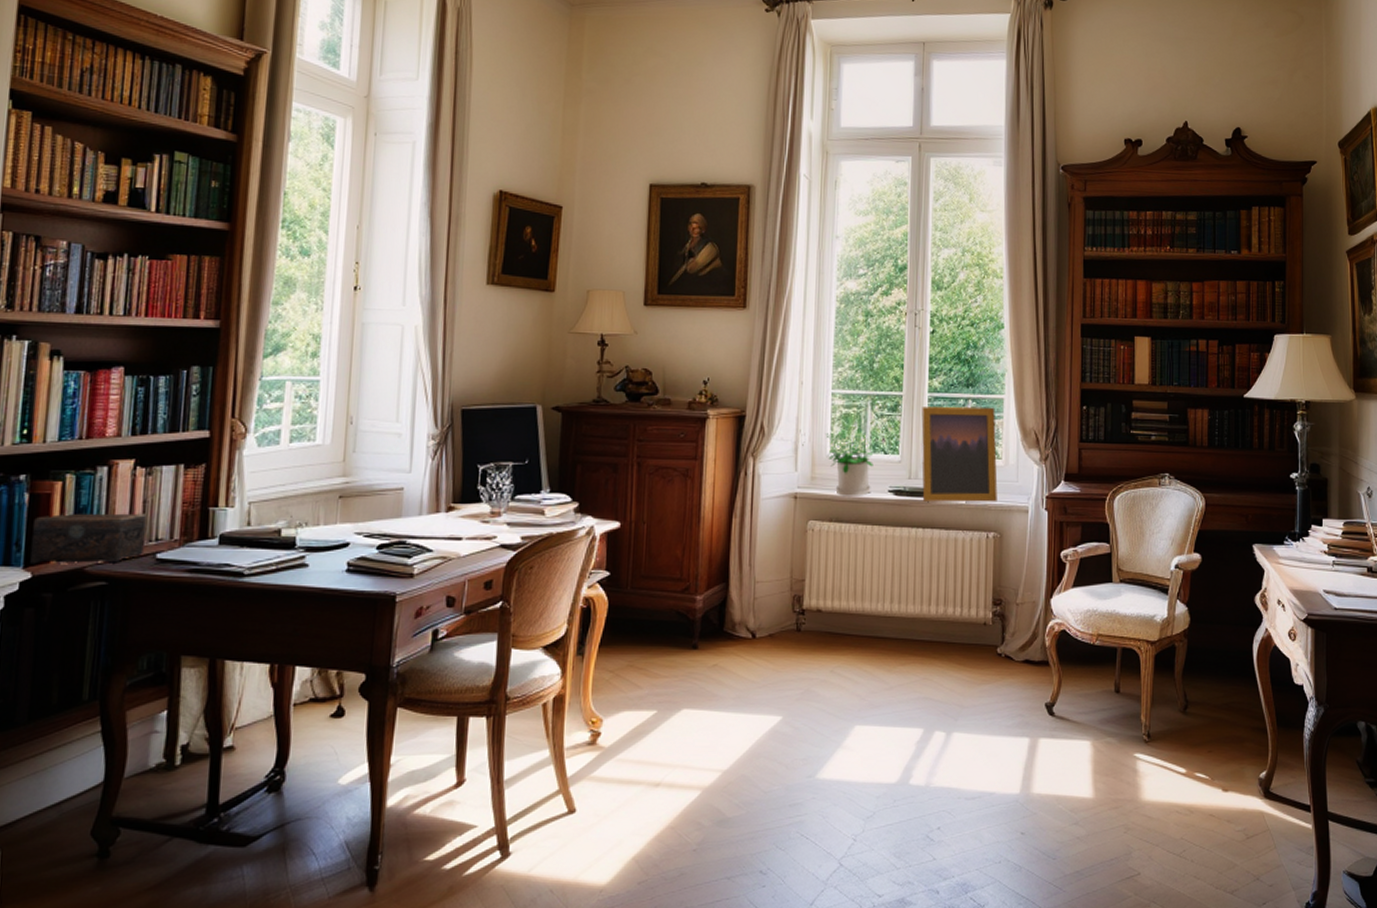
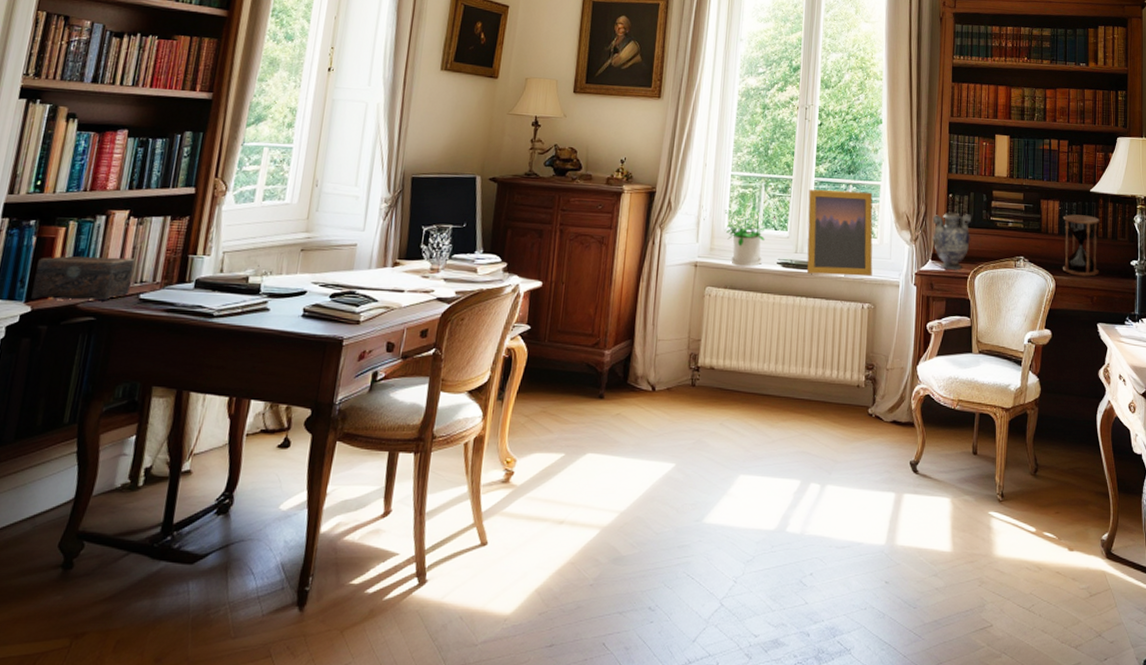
decorative vase: none [1064,426,1110,492] -> present [932,212,972,271]
hourglass: none [1213,424,1255,493] -> present [1063,214,1100,277]

